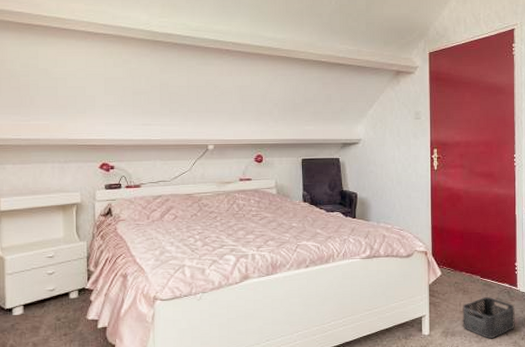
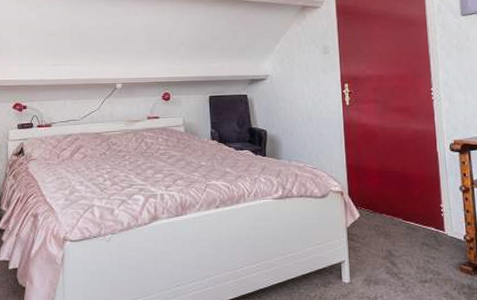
storage bin: present [463,297,515,339] -> none [385,242,445,289]

